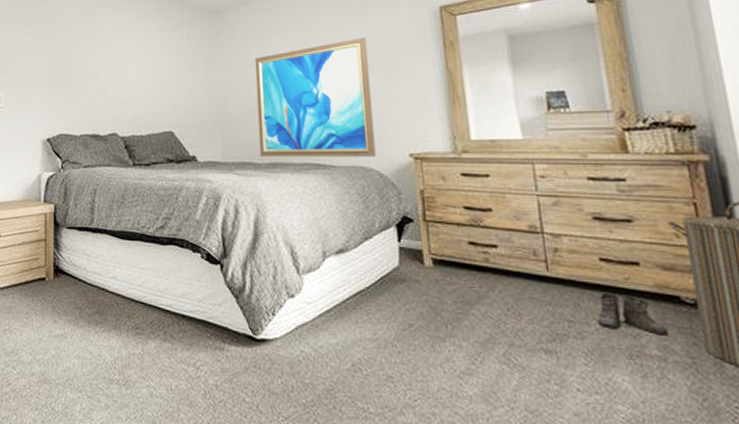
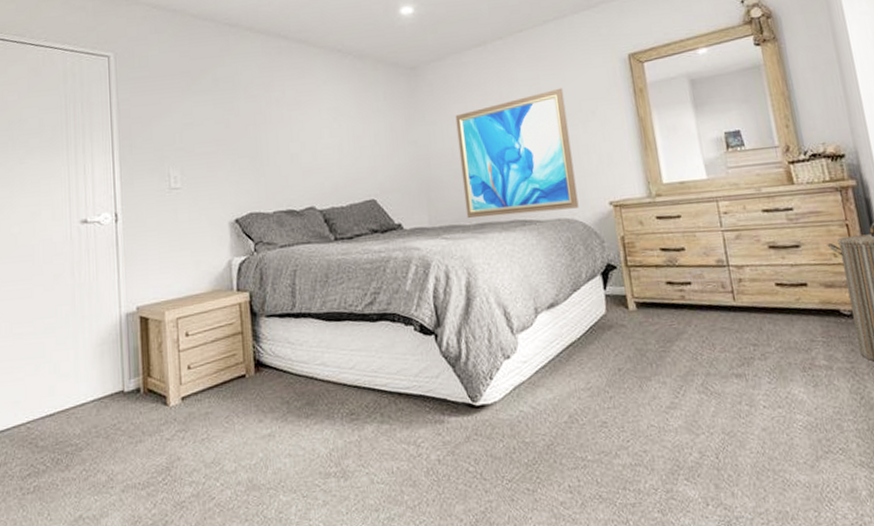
boots: present [594,292,668,336] -> none [774,313,832,347]

